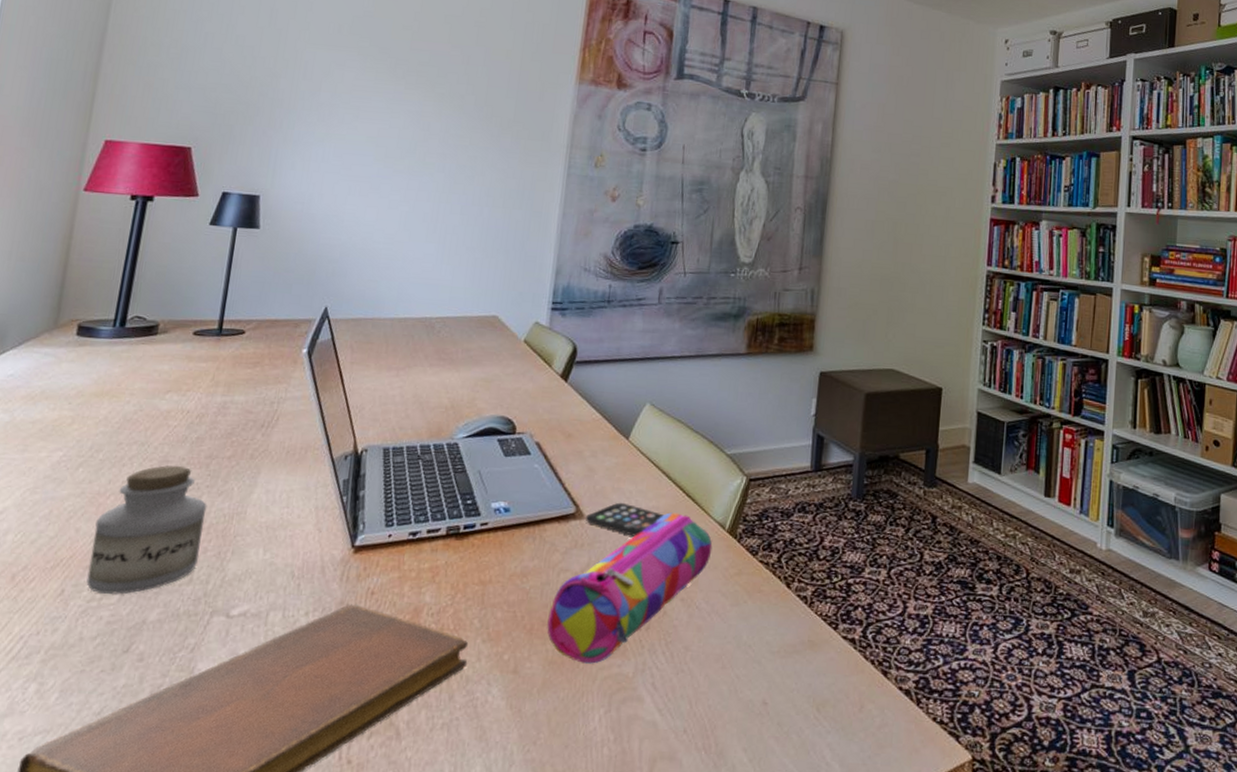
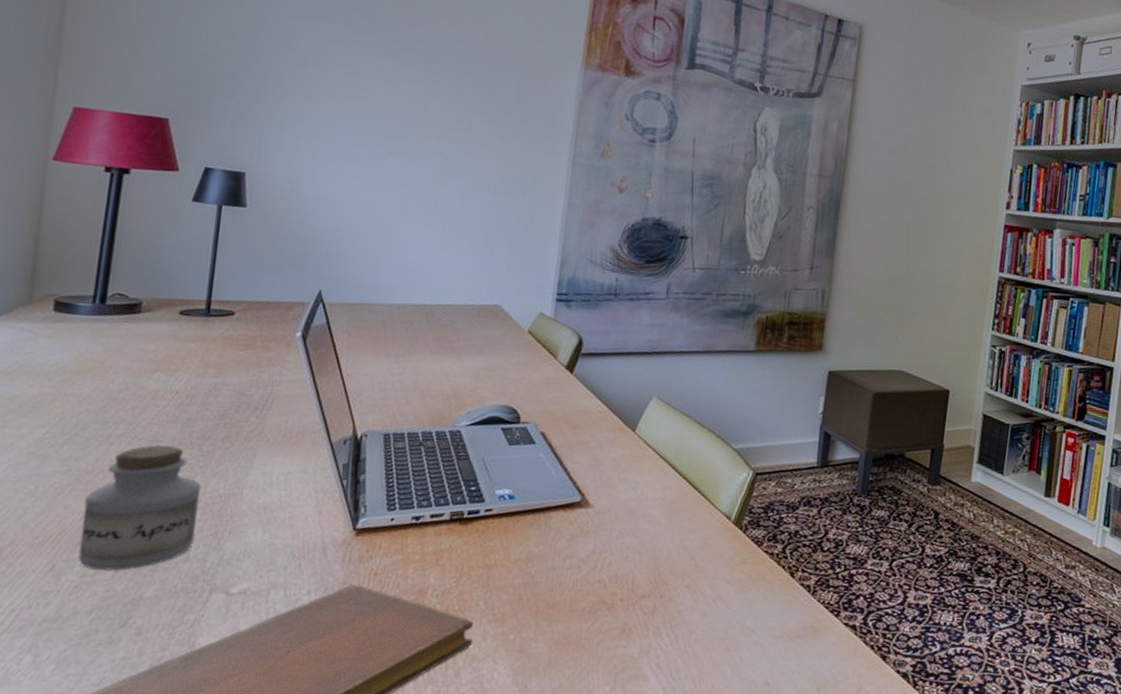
pencil case: present [546,512,713,664] -> none [552,503,718,645]
smartphone: present [586,502,664,537] -> none [591,492,670,526]

